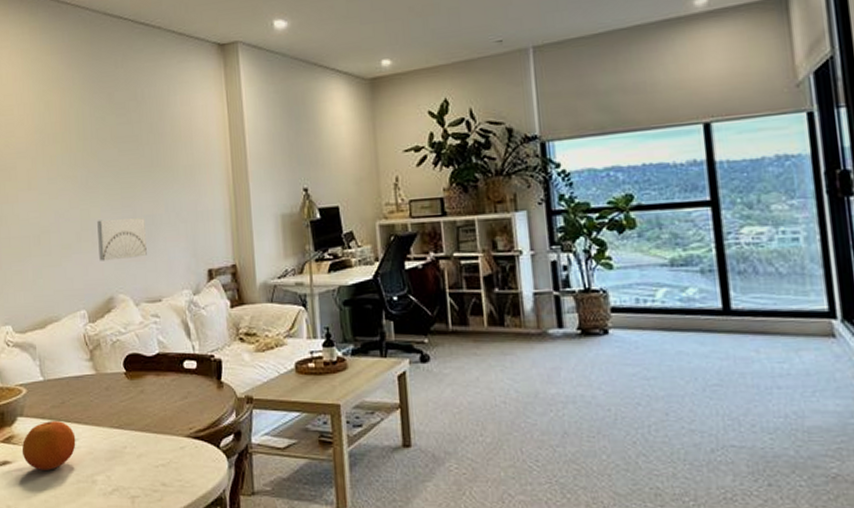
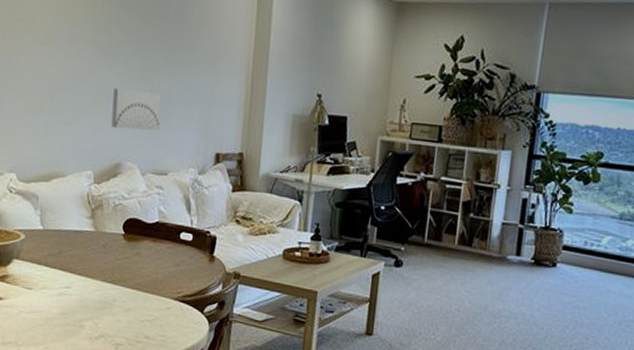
fruit: present [21,421,76,470] -> none [14,267,69,311]

